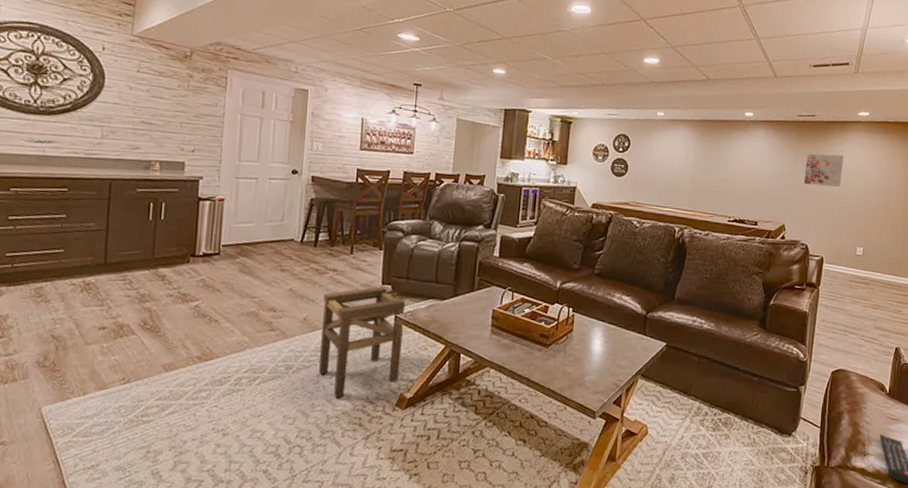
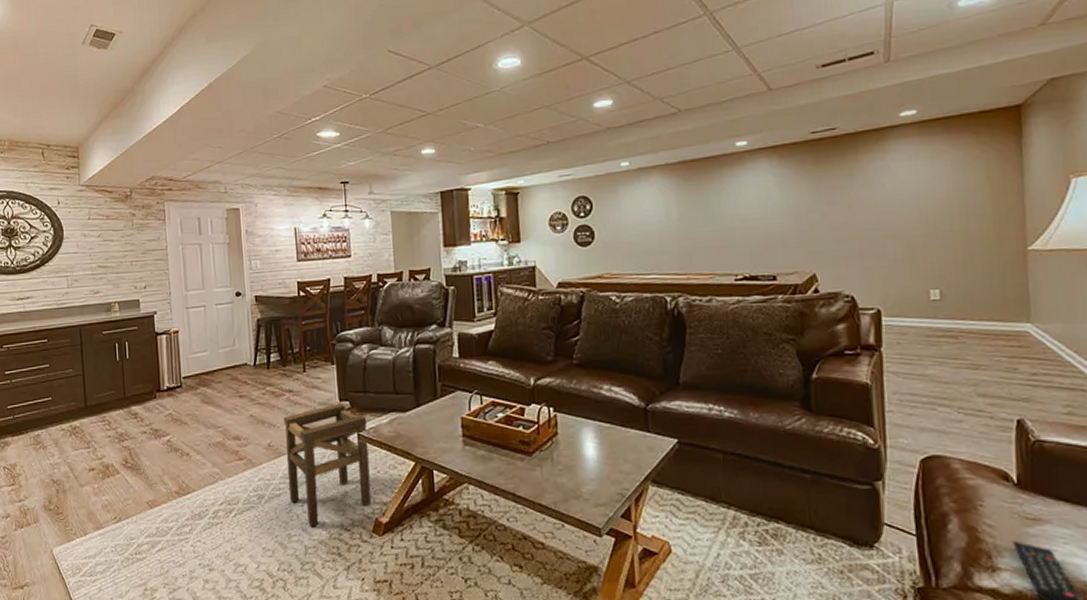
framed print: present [803,153,845,188] -> none [832,172,890,219]

